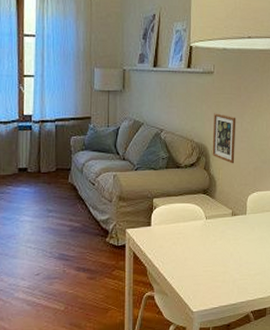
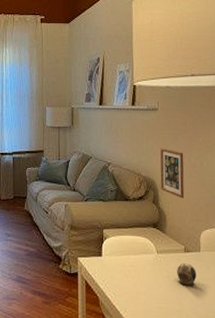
decorative egg: none [224,226,242,249] -> present [177,263,197,287]

